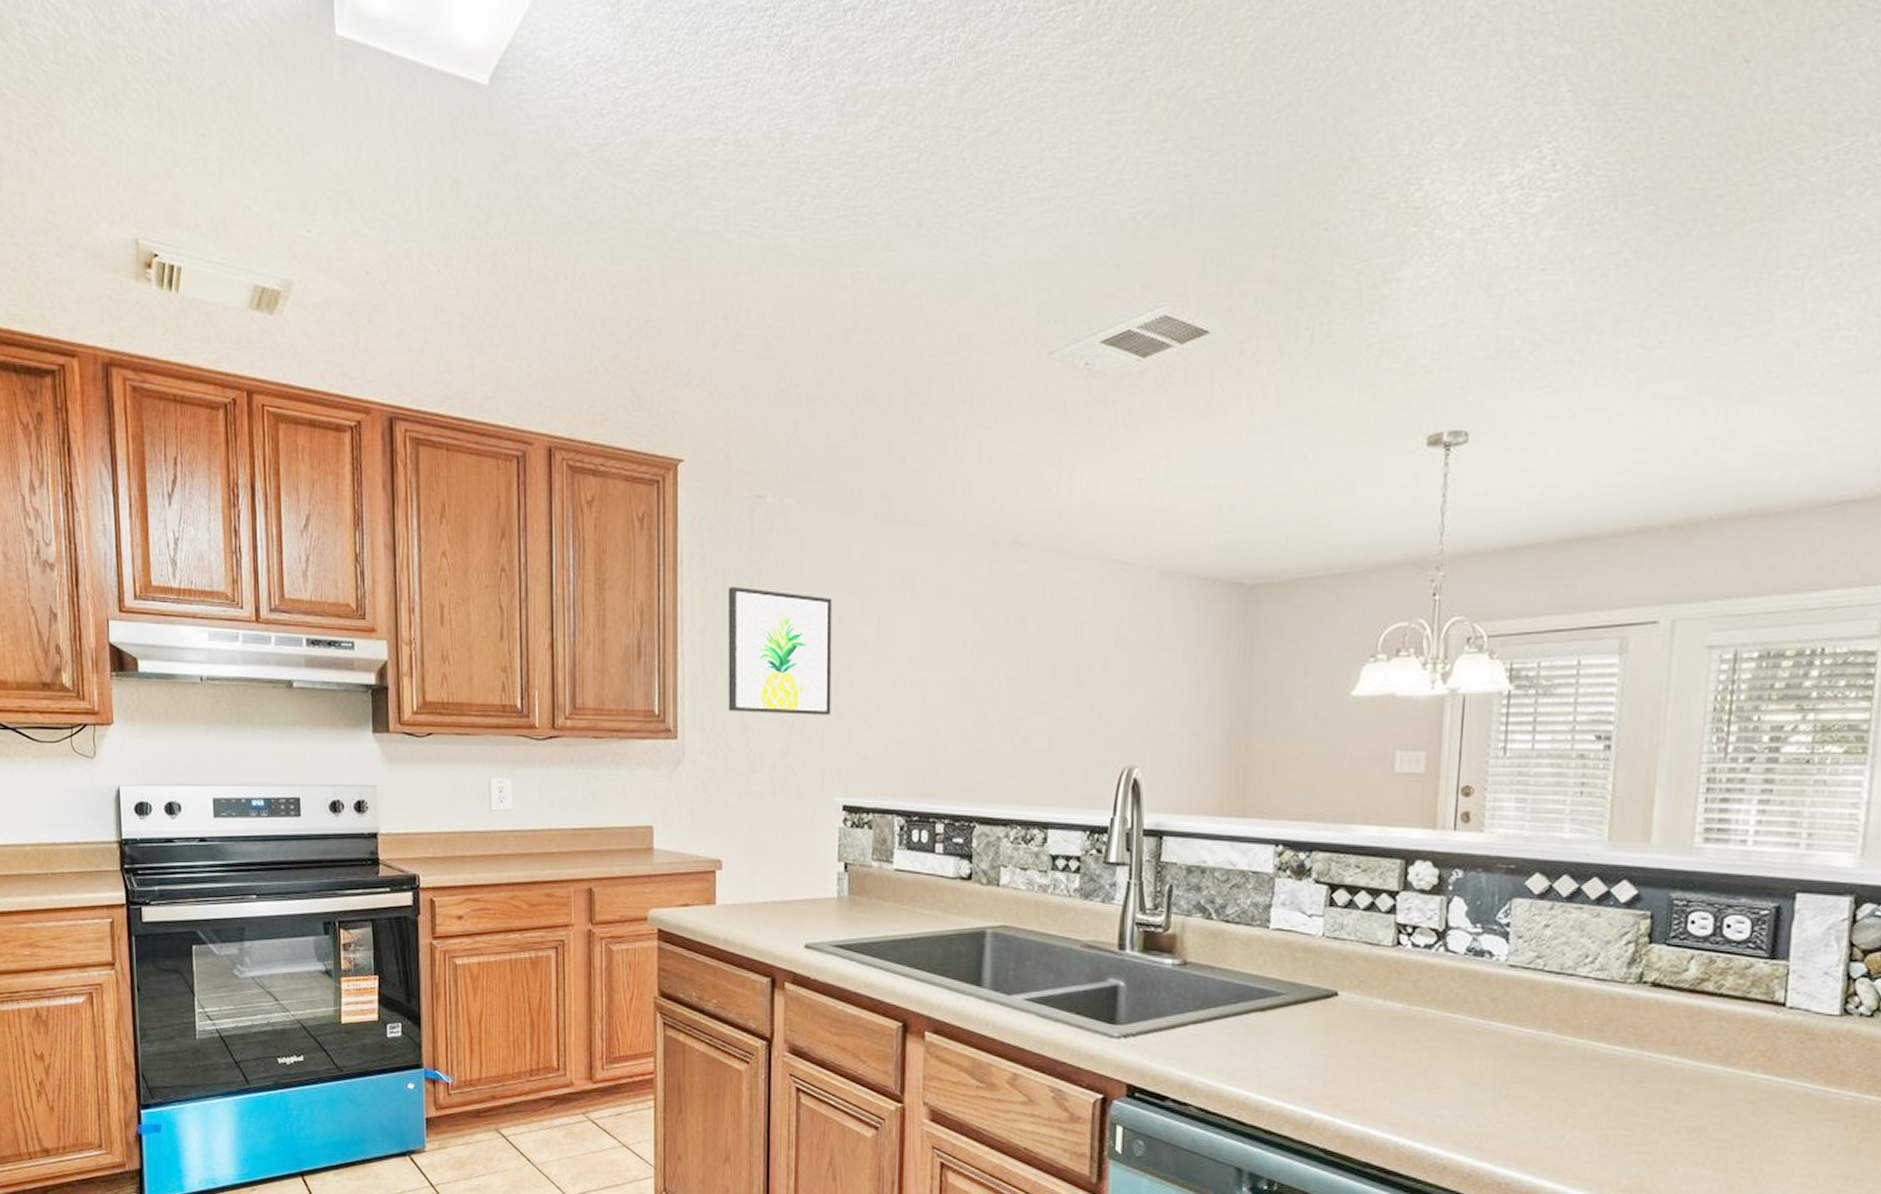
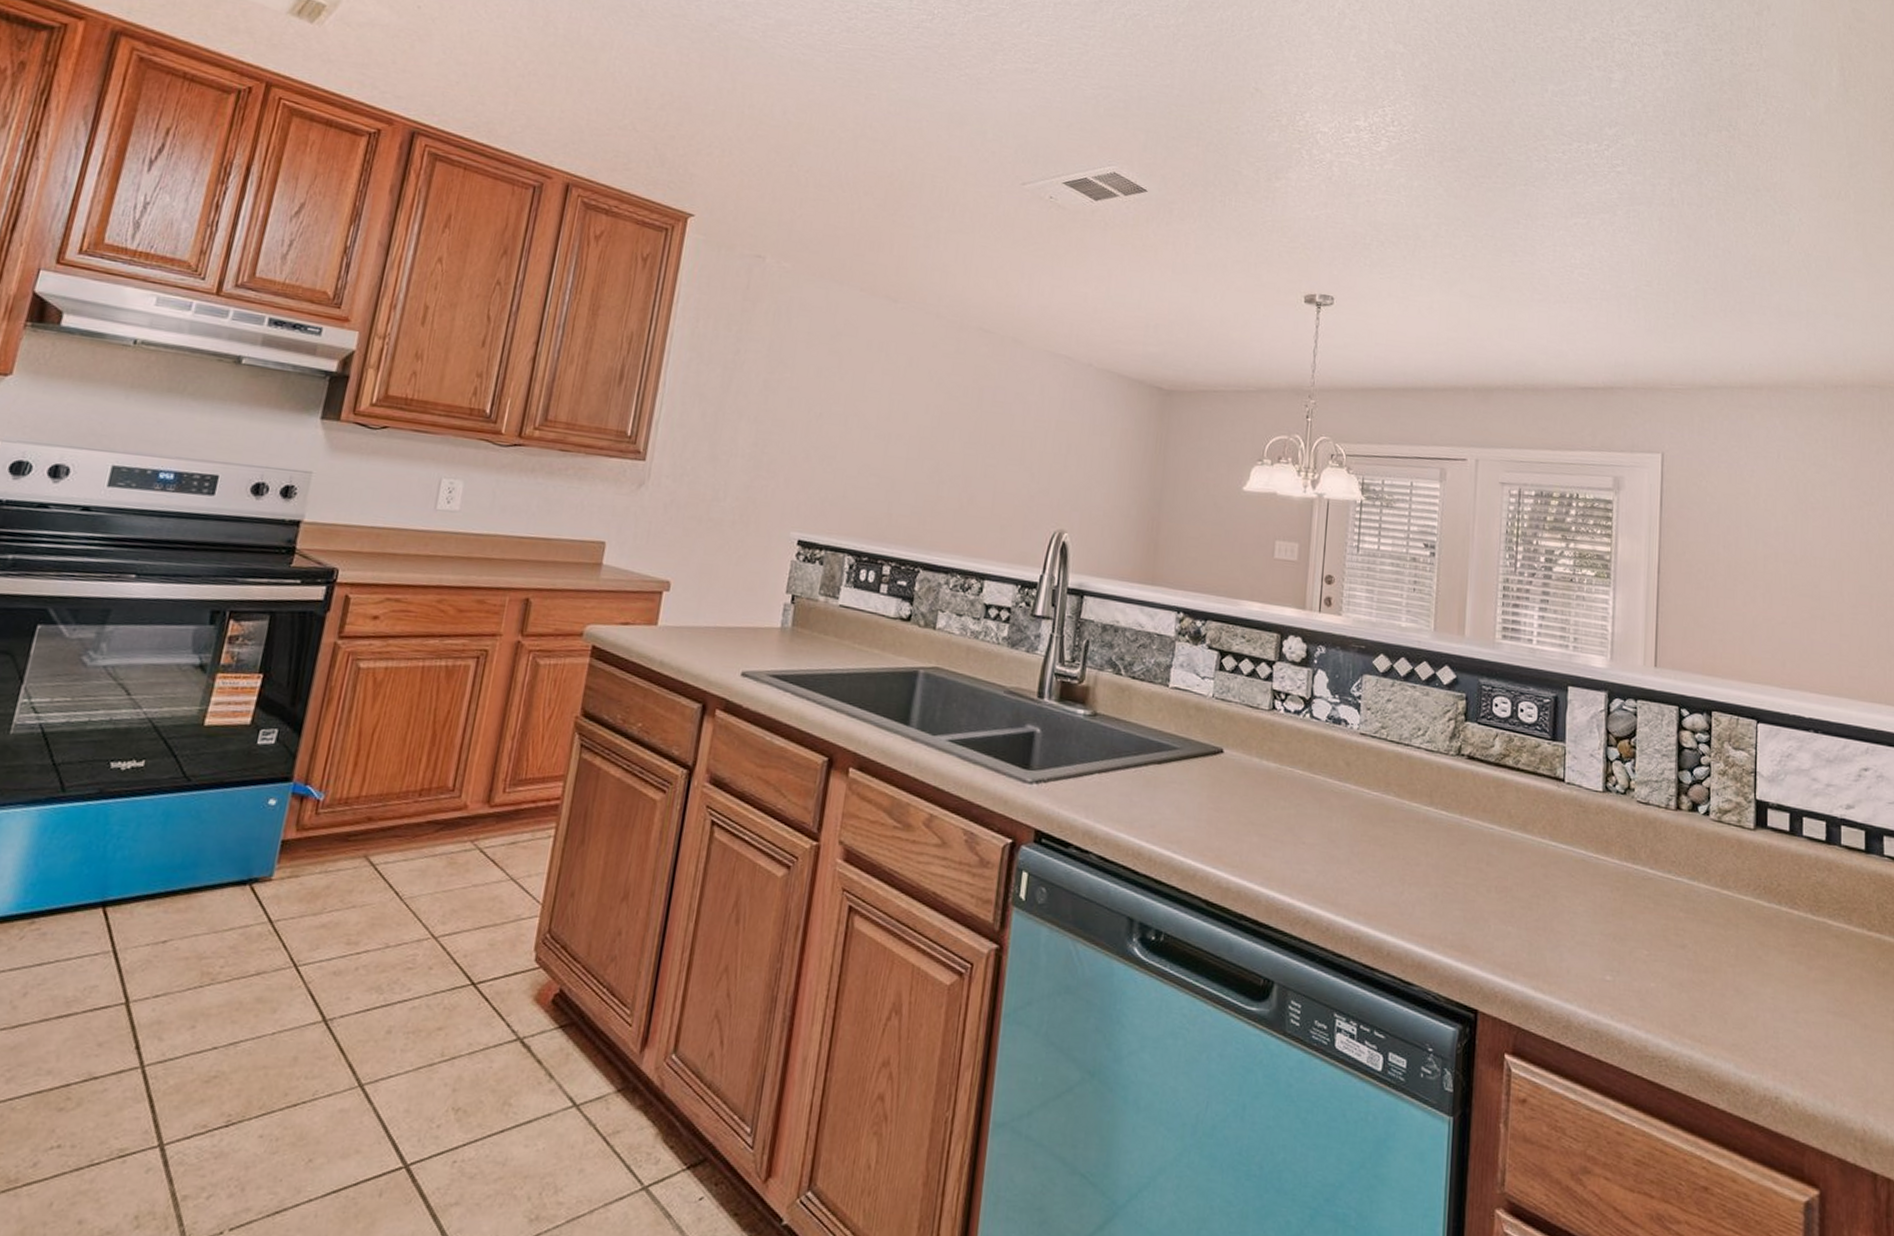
wall art: present [728,586,832,715] -> none [700,329,813,456]

